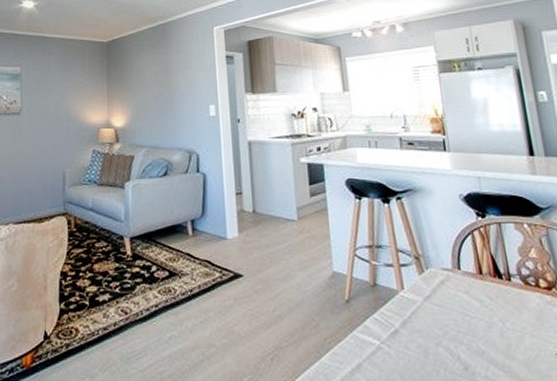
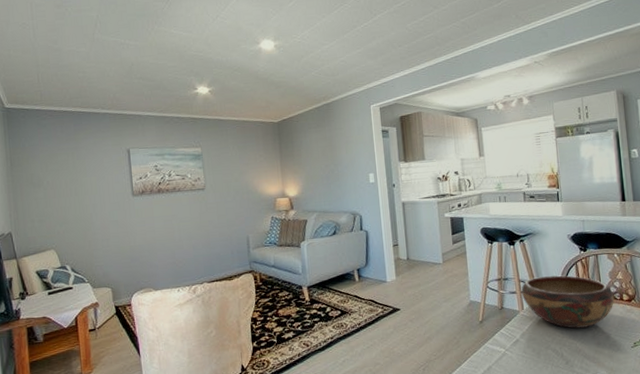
decorative bowl: none [399,247,528,321] -> present [521,275,615,329]

